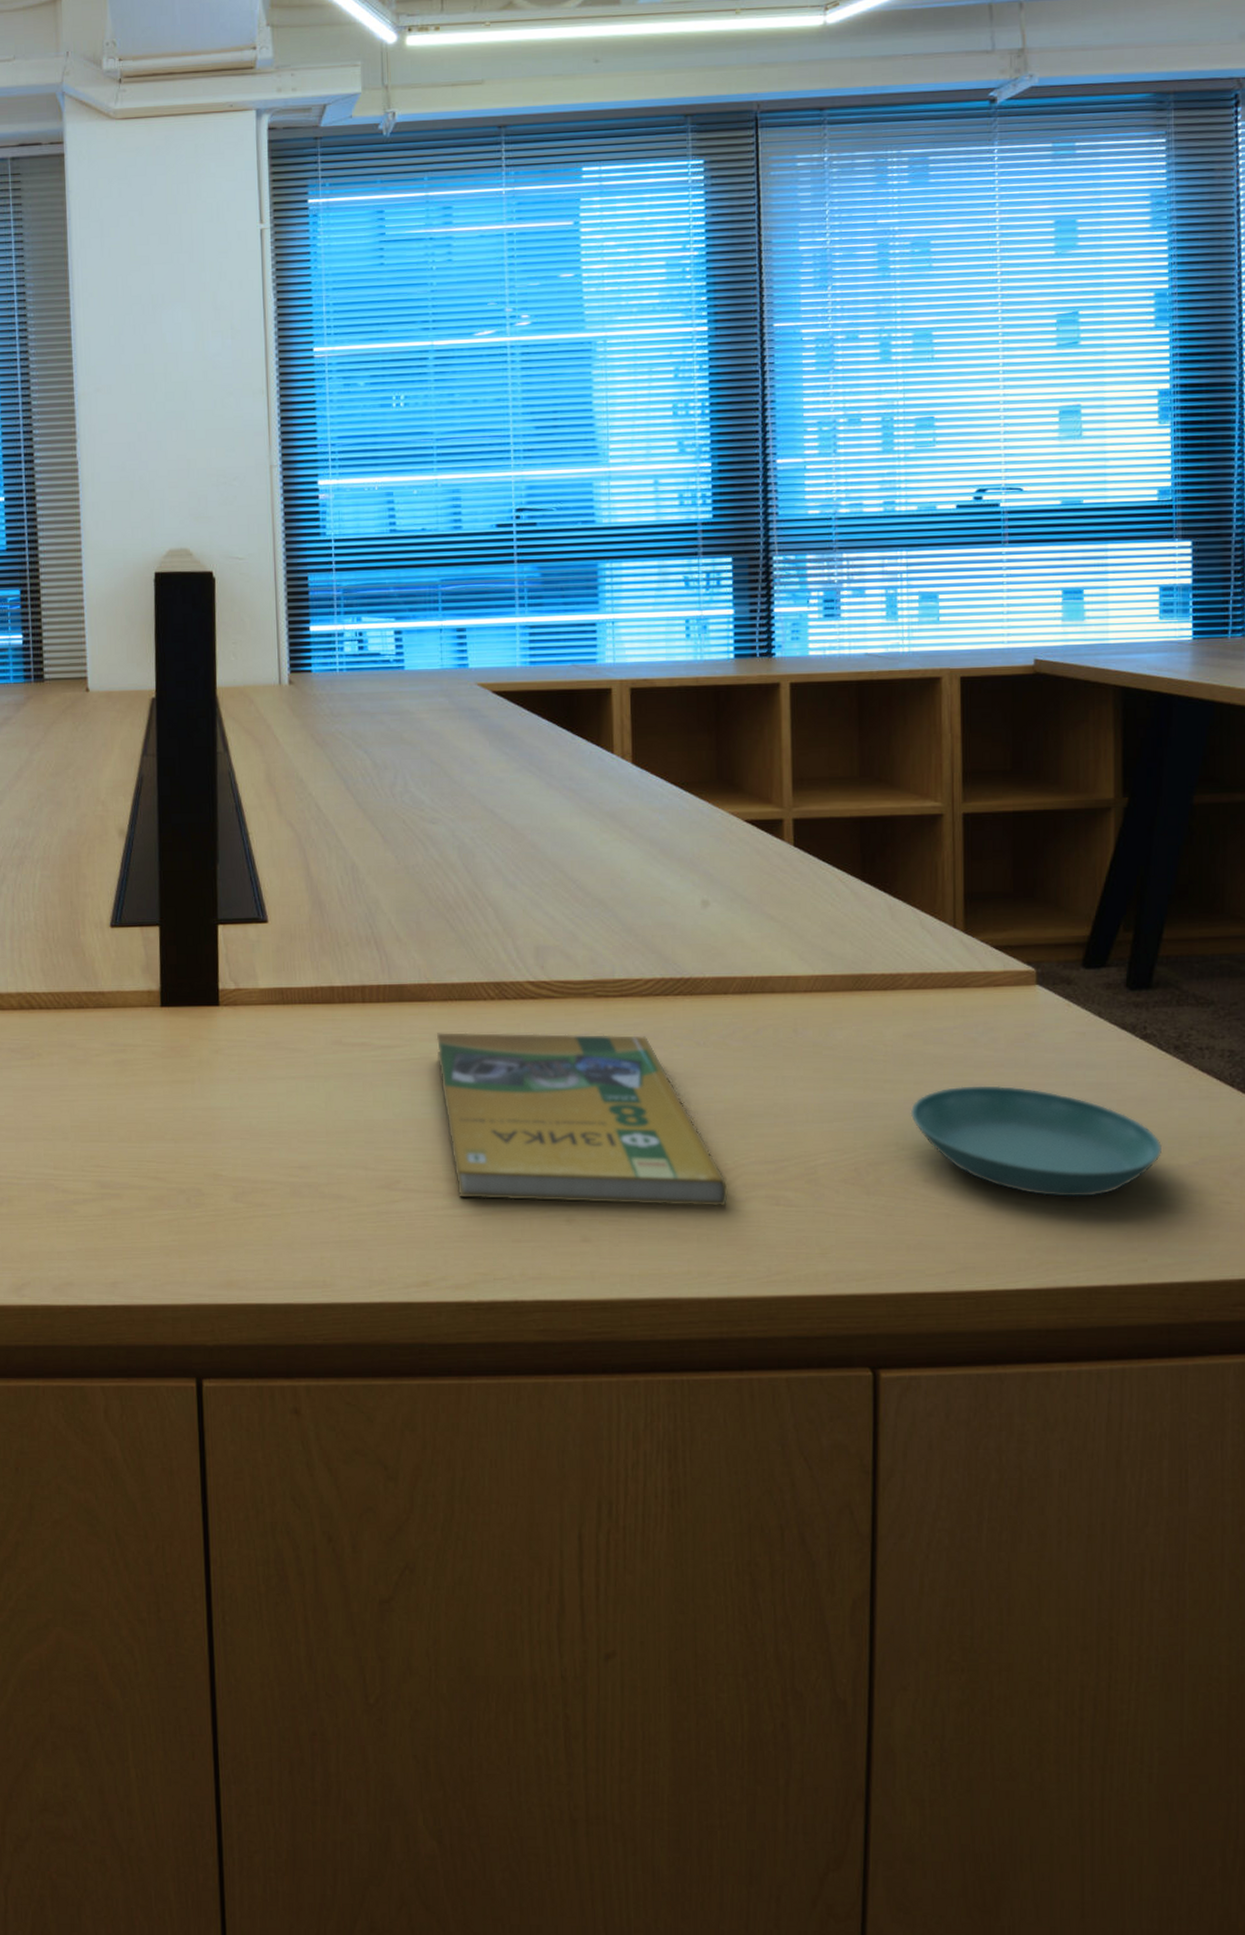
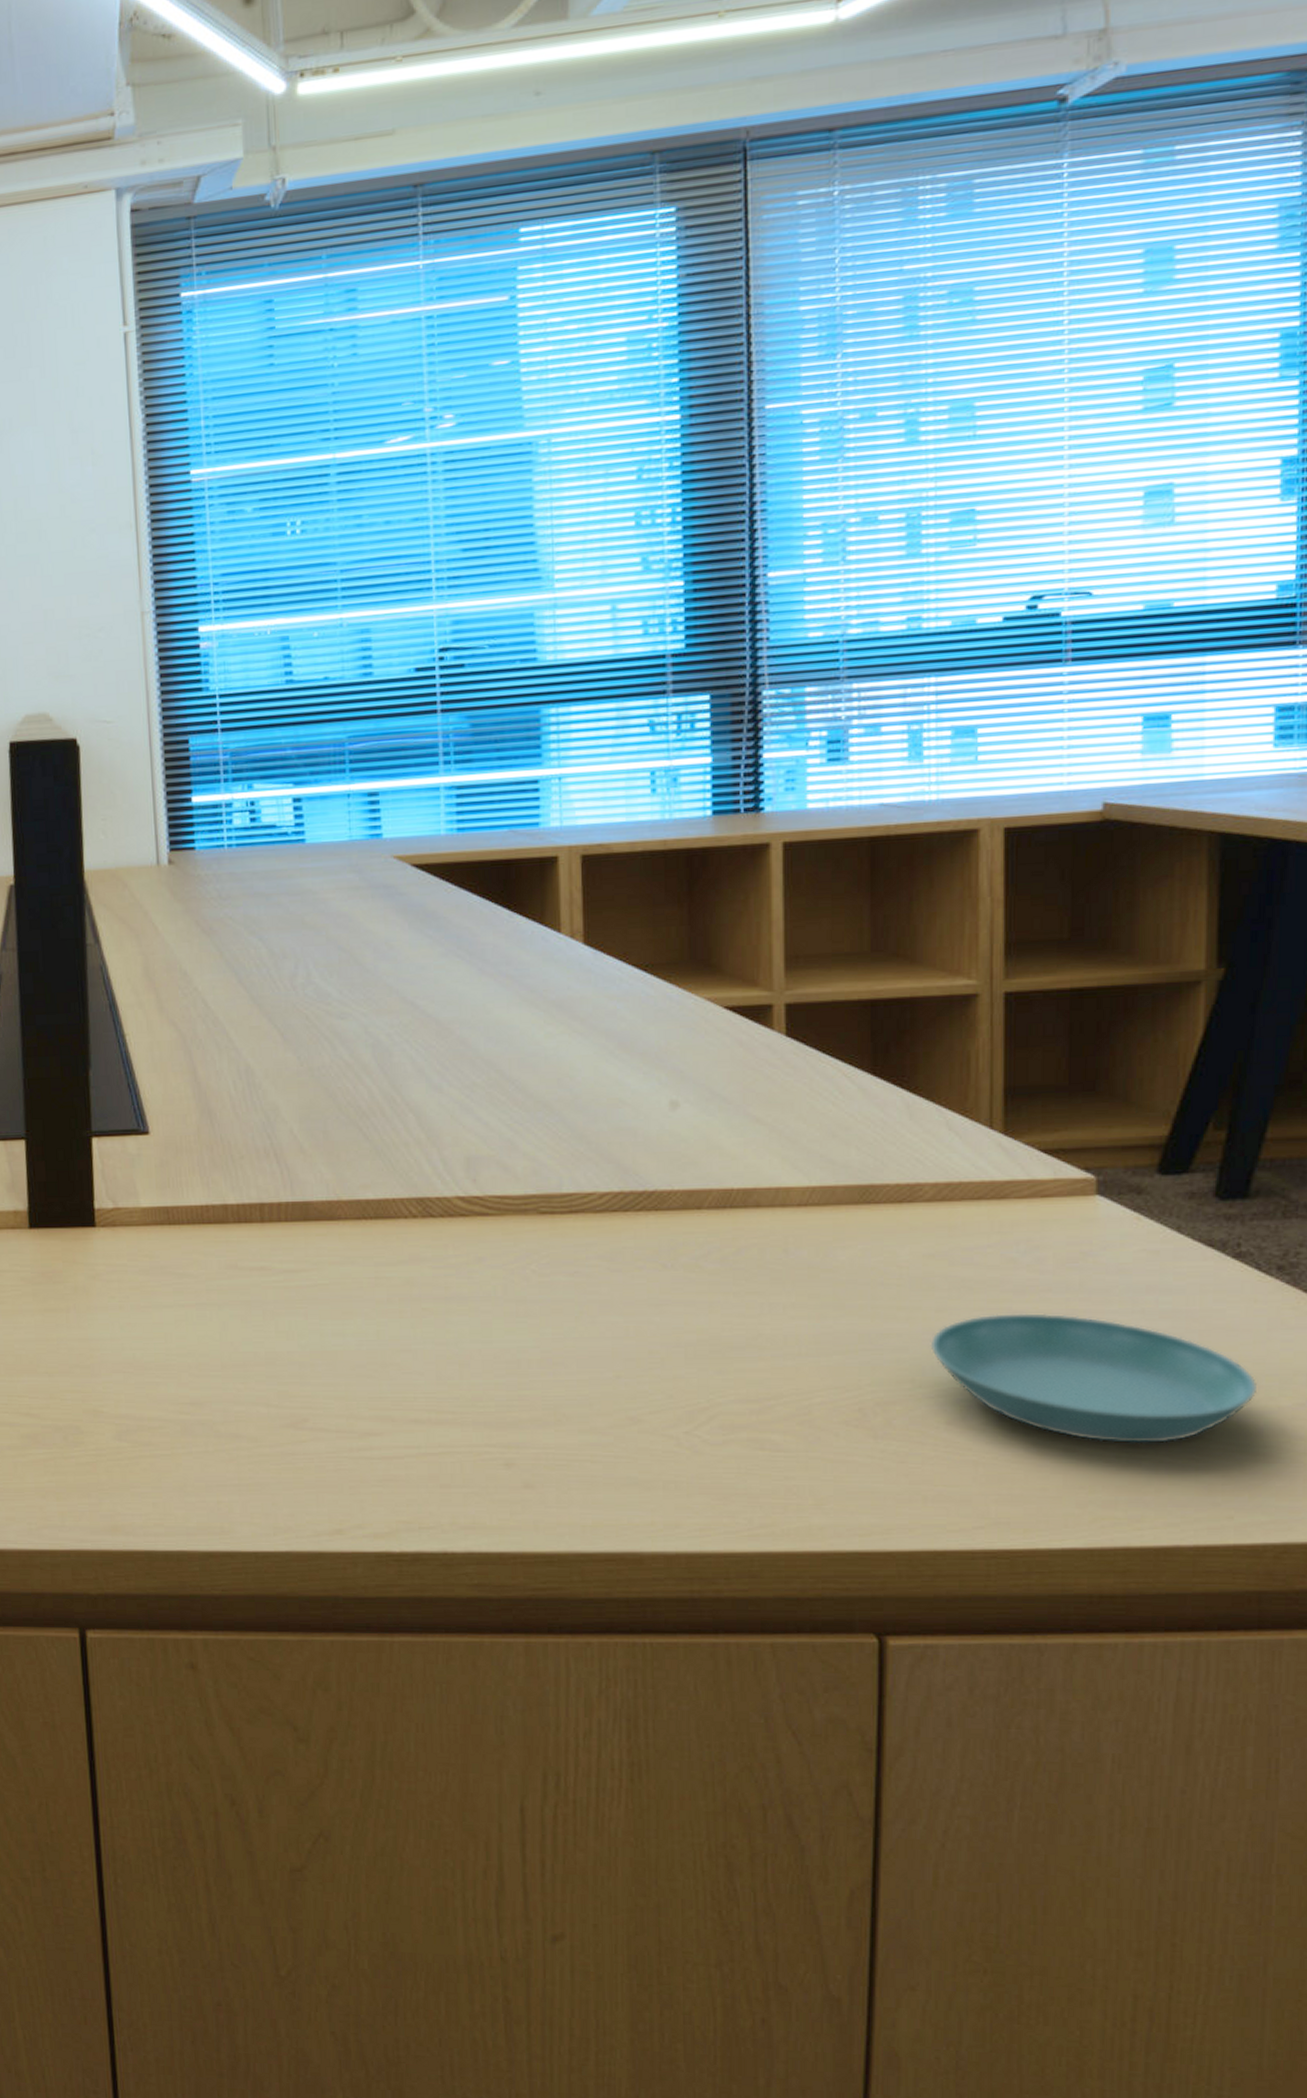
booklet: present [436,1032,728,1206] -> none [348,1255,701,1450]

